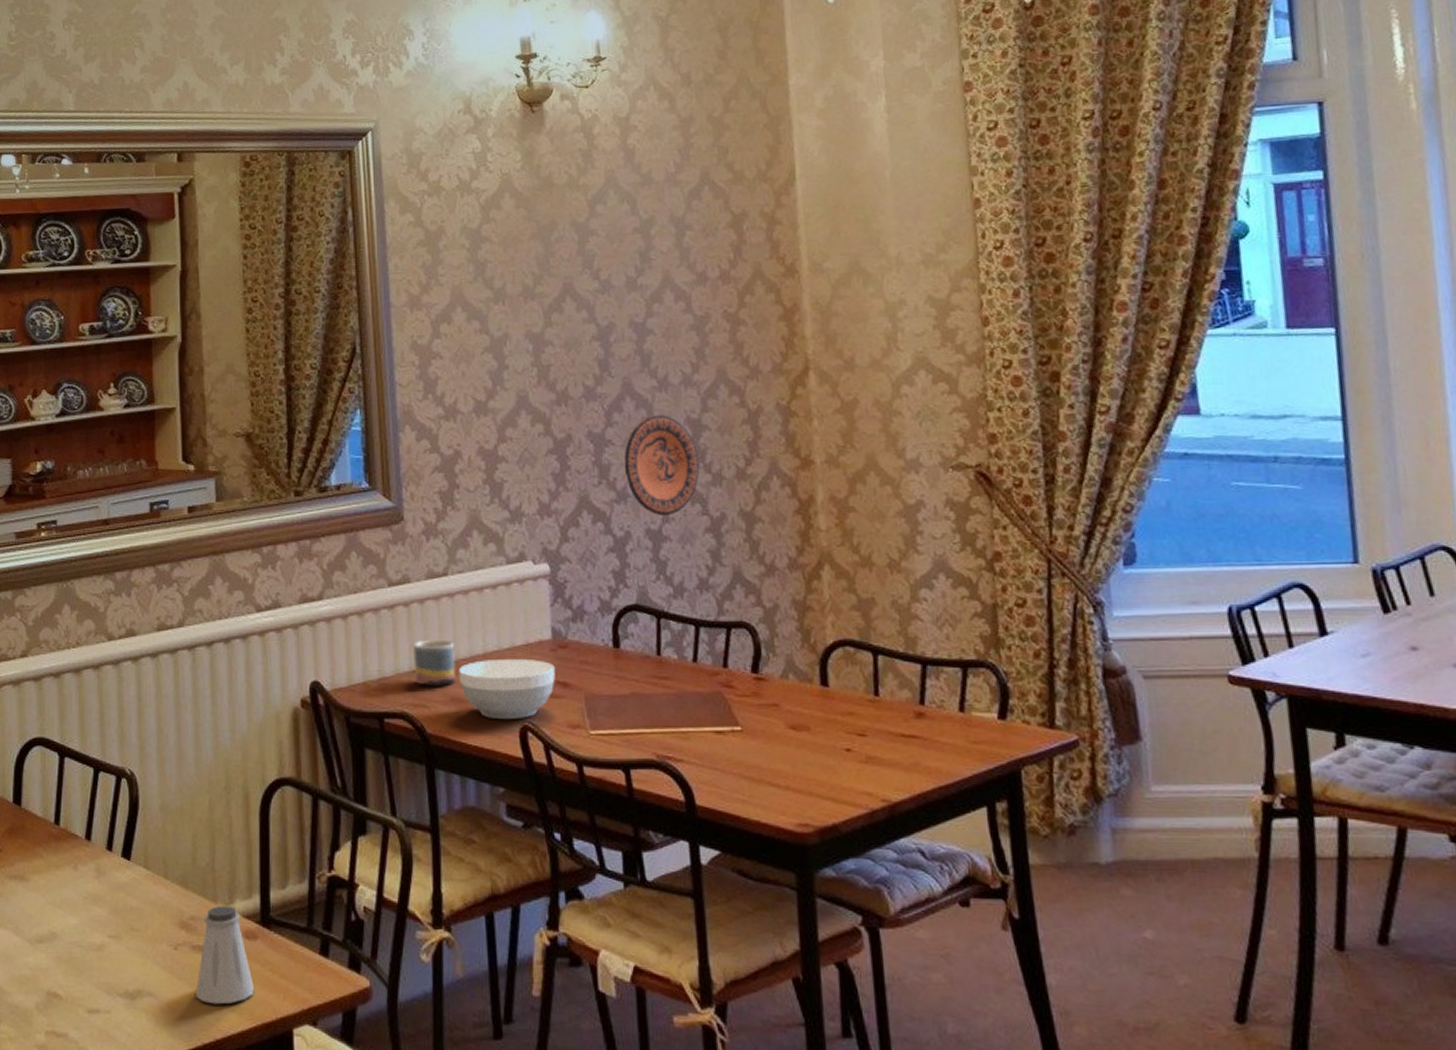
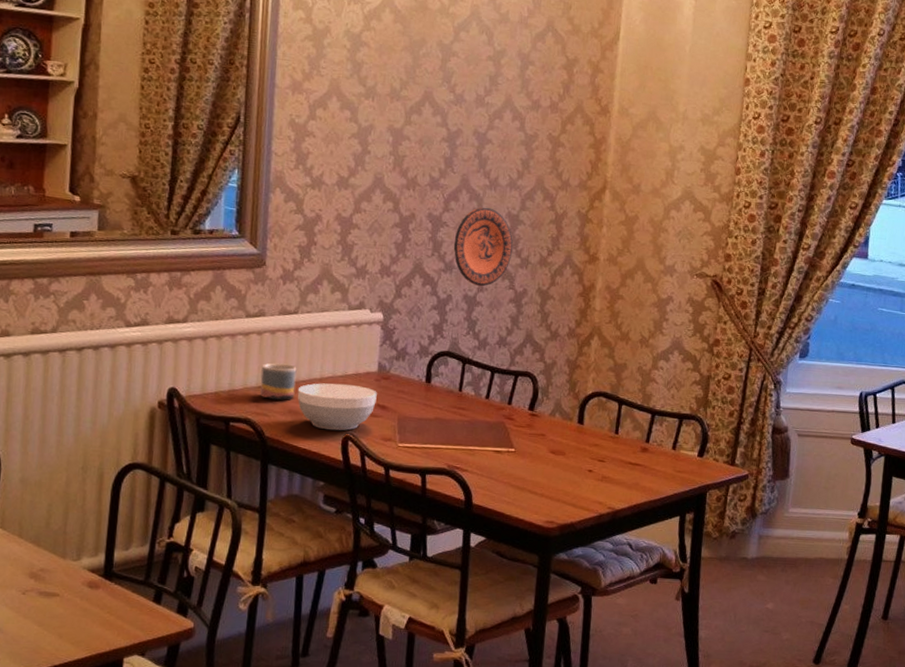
saltshaker: present [195,906,254,1005] -> none [38,561,92,638]

